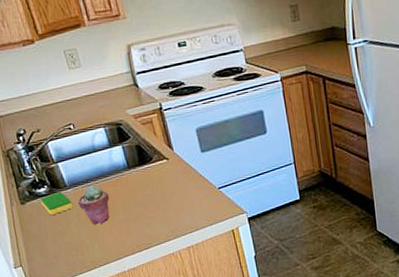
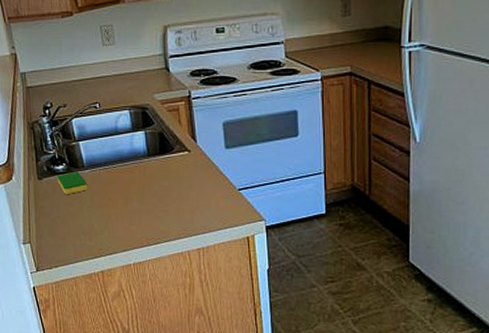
potted succulent: present [77,185,110,224] -> none [93,169,125,210]

